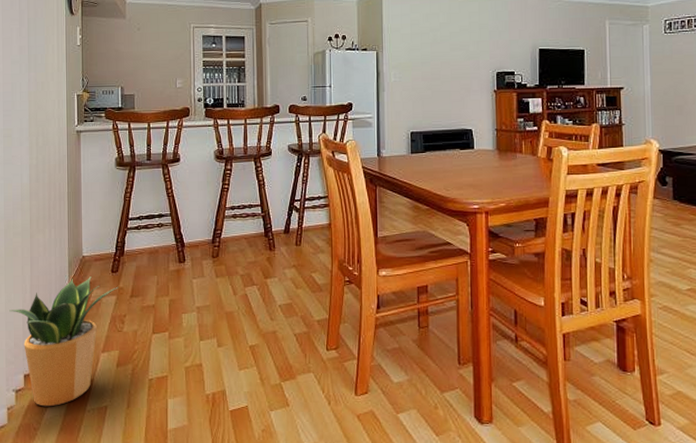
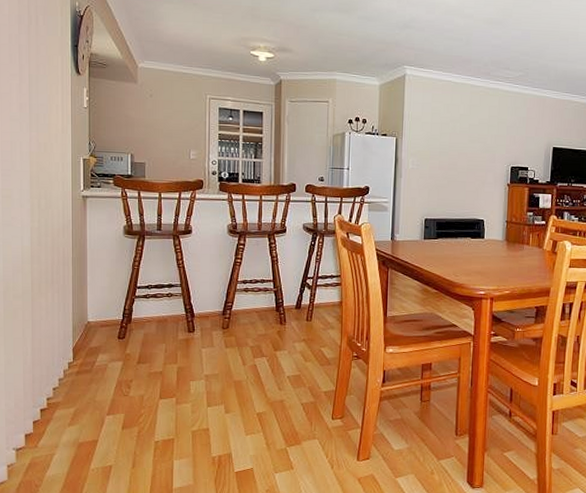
potted plant: present [9,277,118,407] -> none [9,342,125,465]

